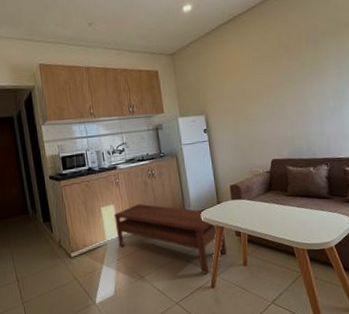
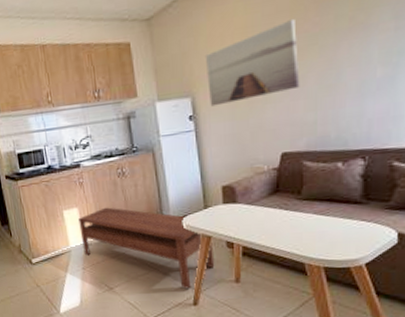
wall art: none [214,63,281,123] -> present [204,19,300,107]

